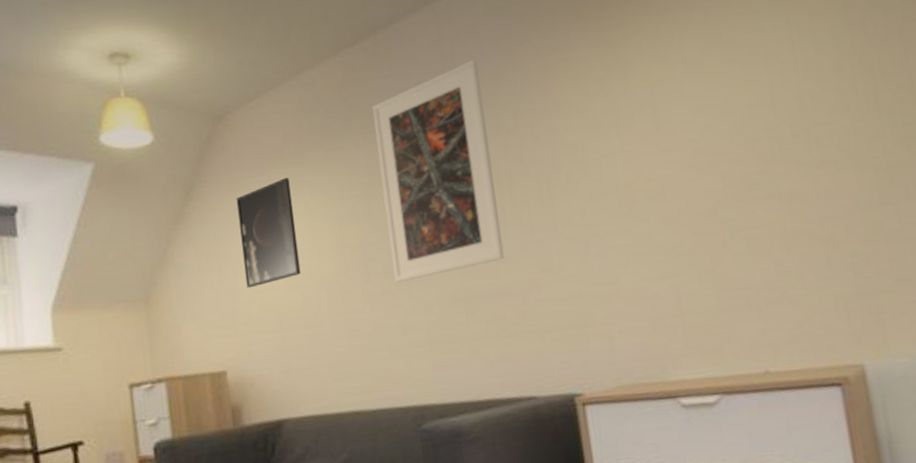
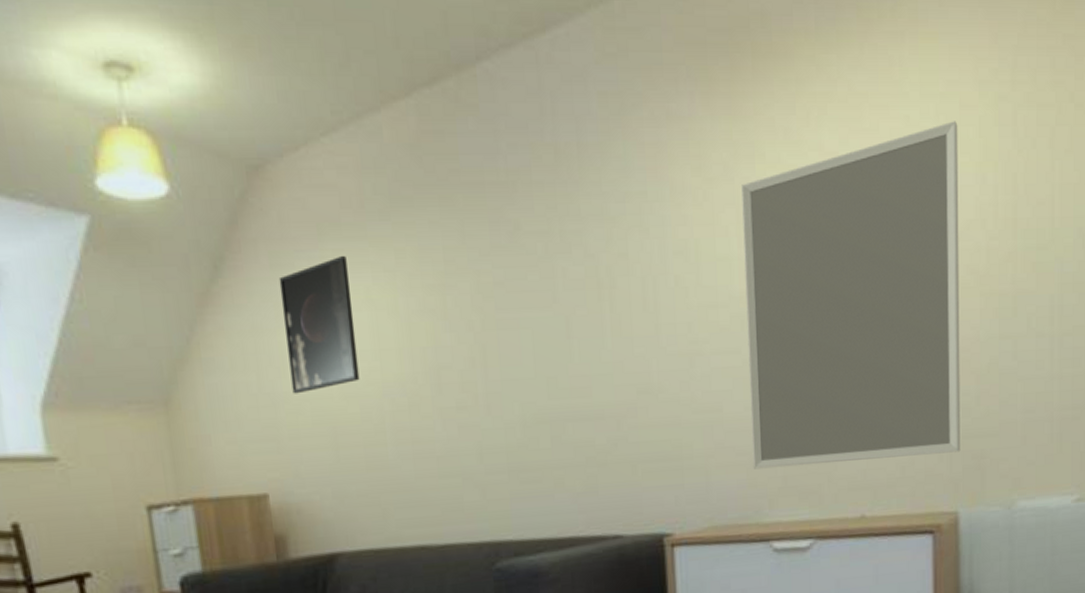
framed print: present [371,60,505,283] -> none [451,121,599,397]
home mirror: none [618,28,857,333] -> present [741,121,961,469]

